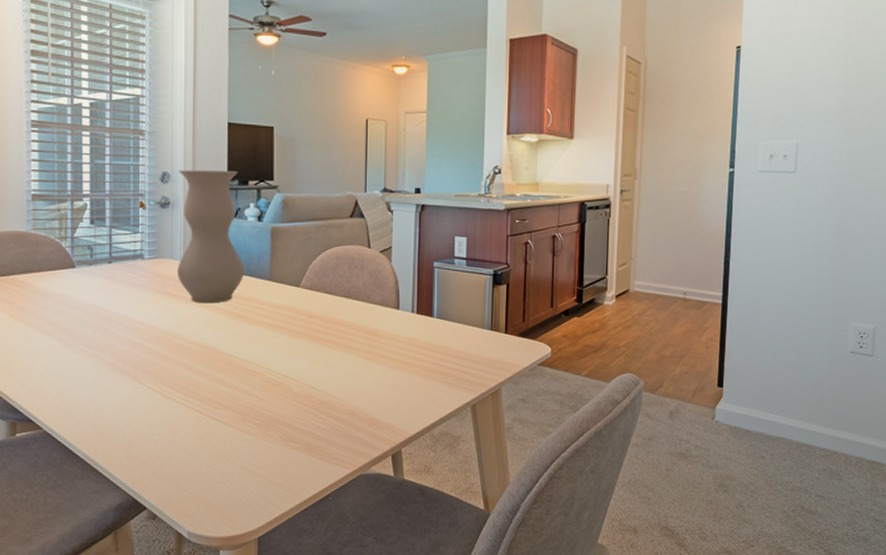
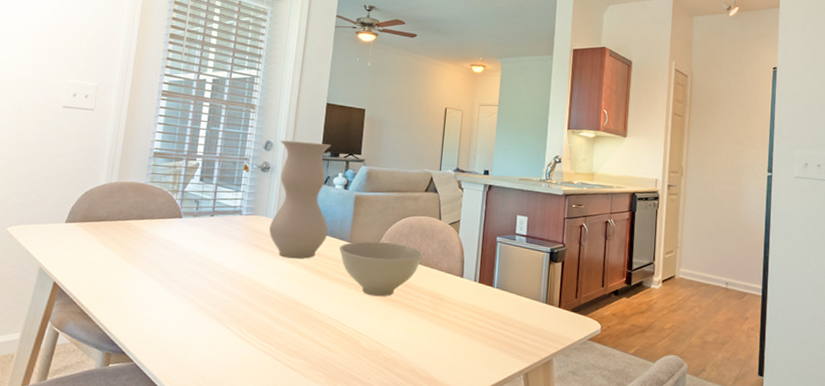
bowl: none [259,277,354,337] -> present [339,241,424,297]

